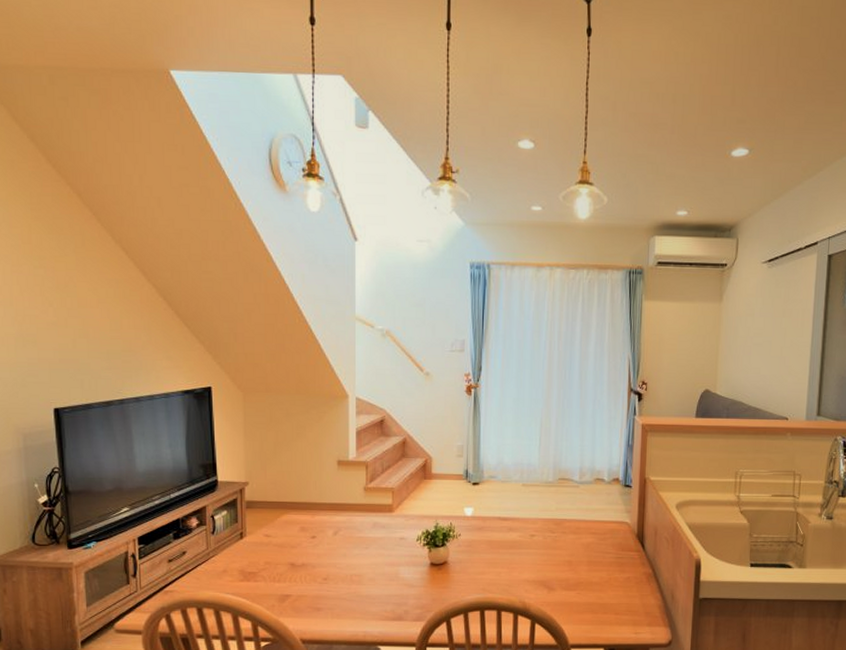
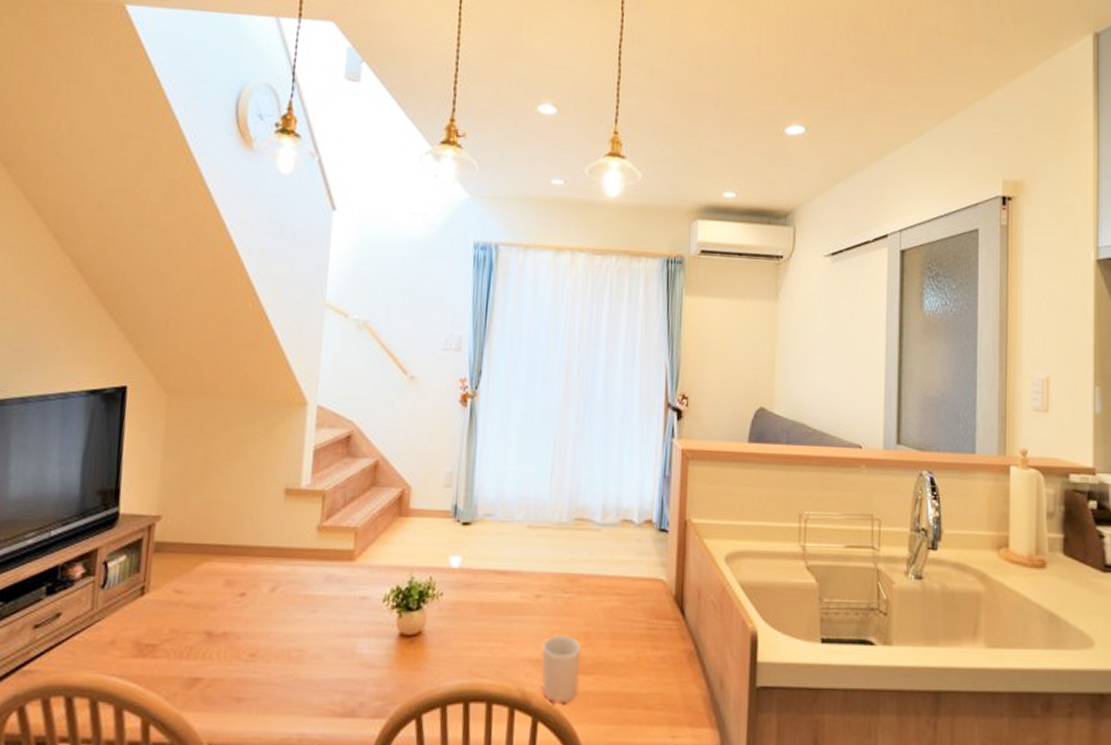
mug: none [537,562,566,611] -> present [542,634,582,704]

